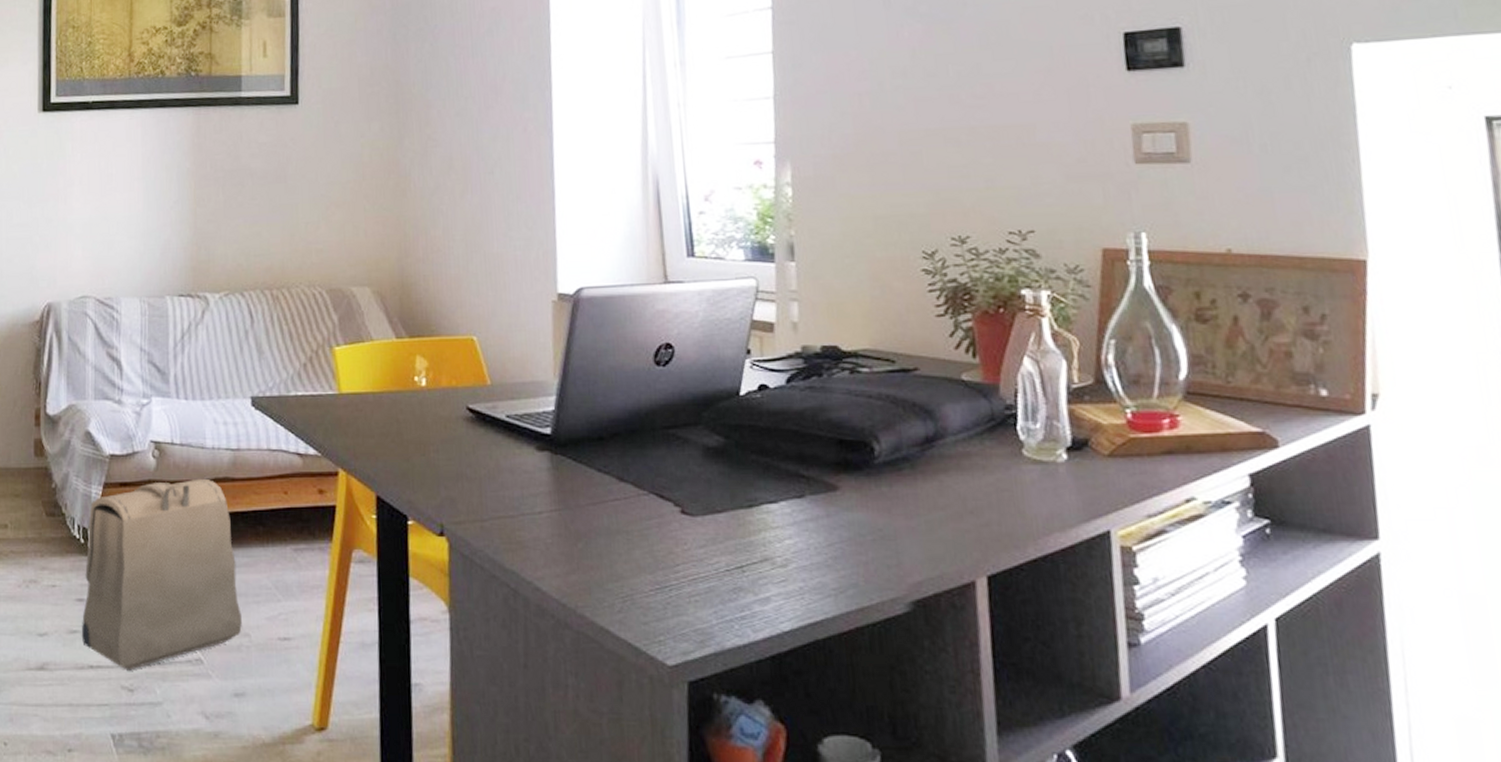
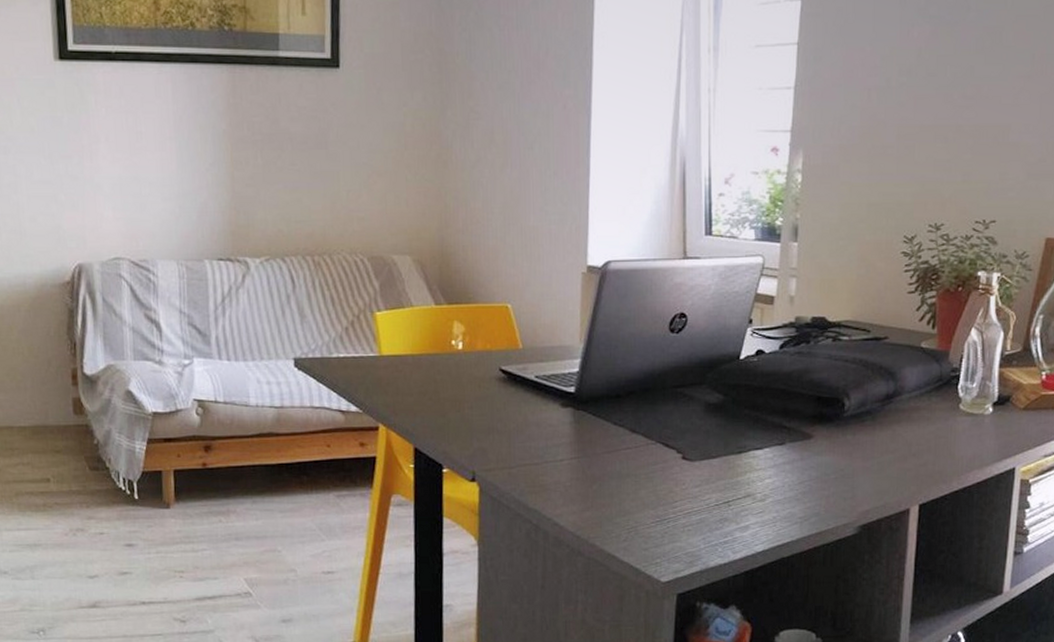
backpack: present [81,478,242,671] -> none [132,433,288,605]

